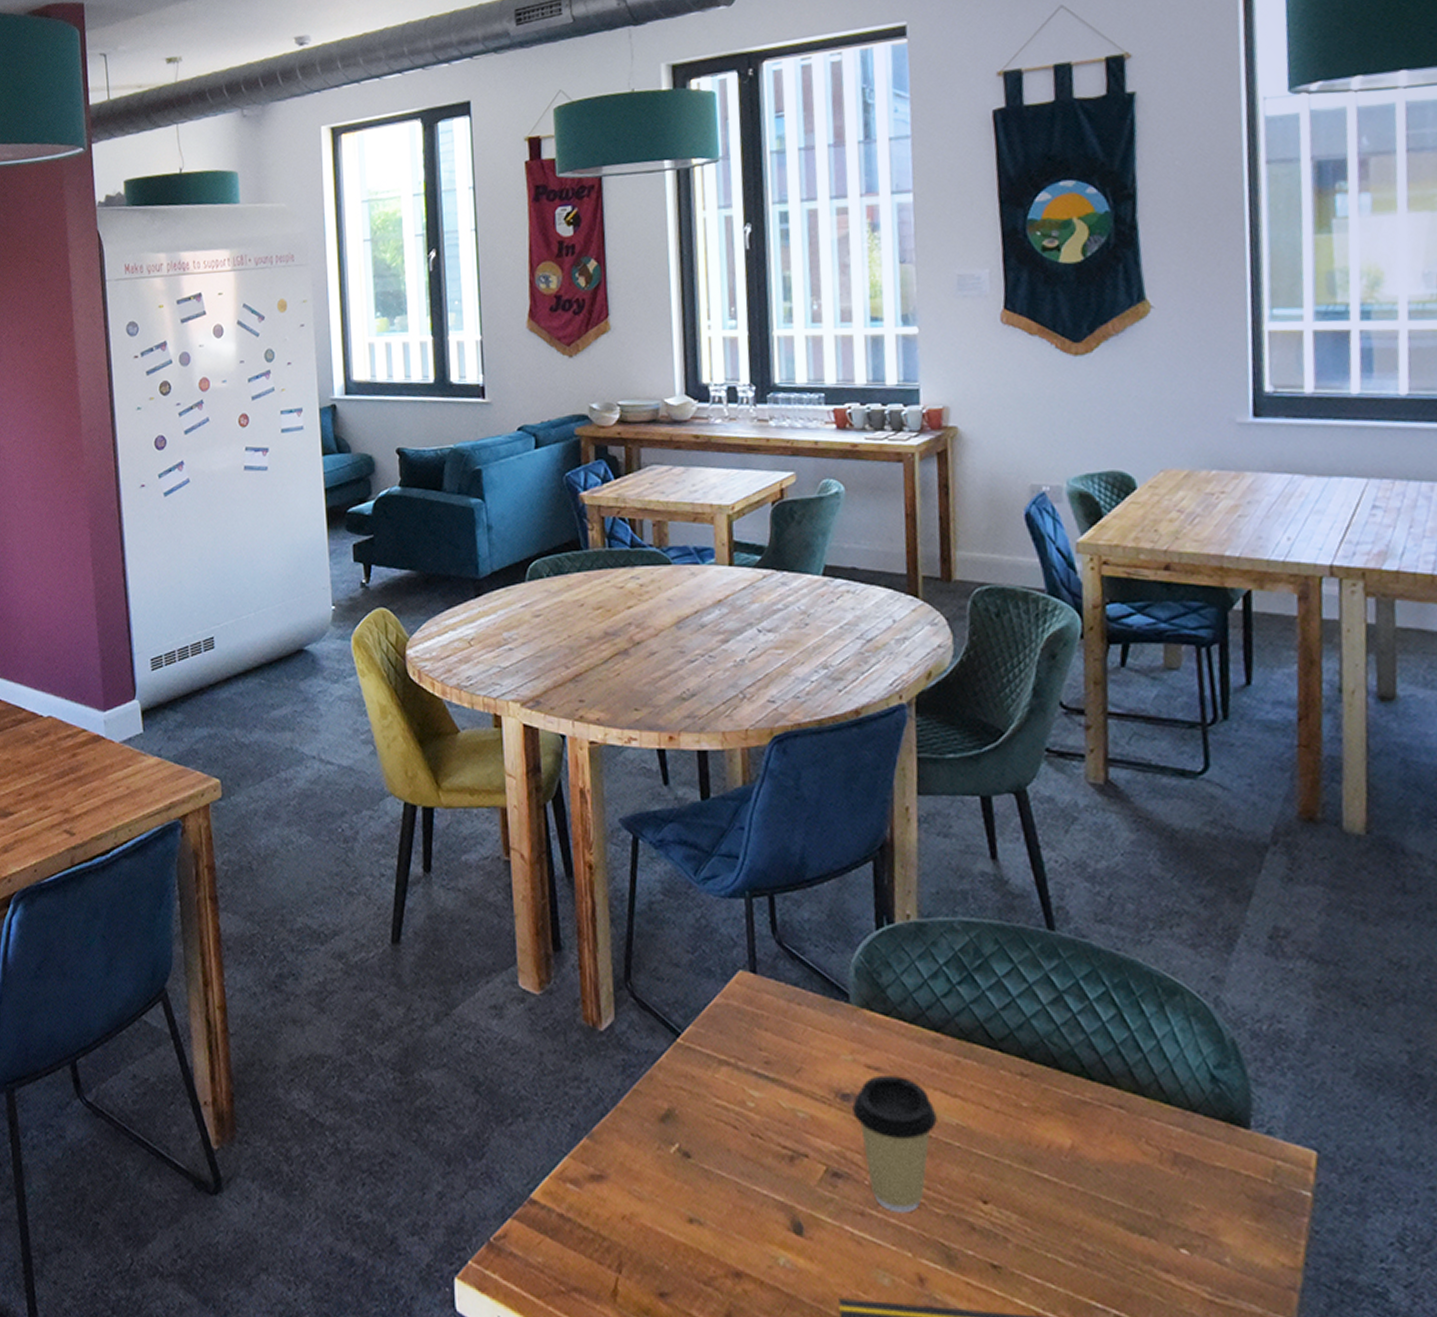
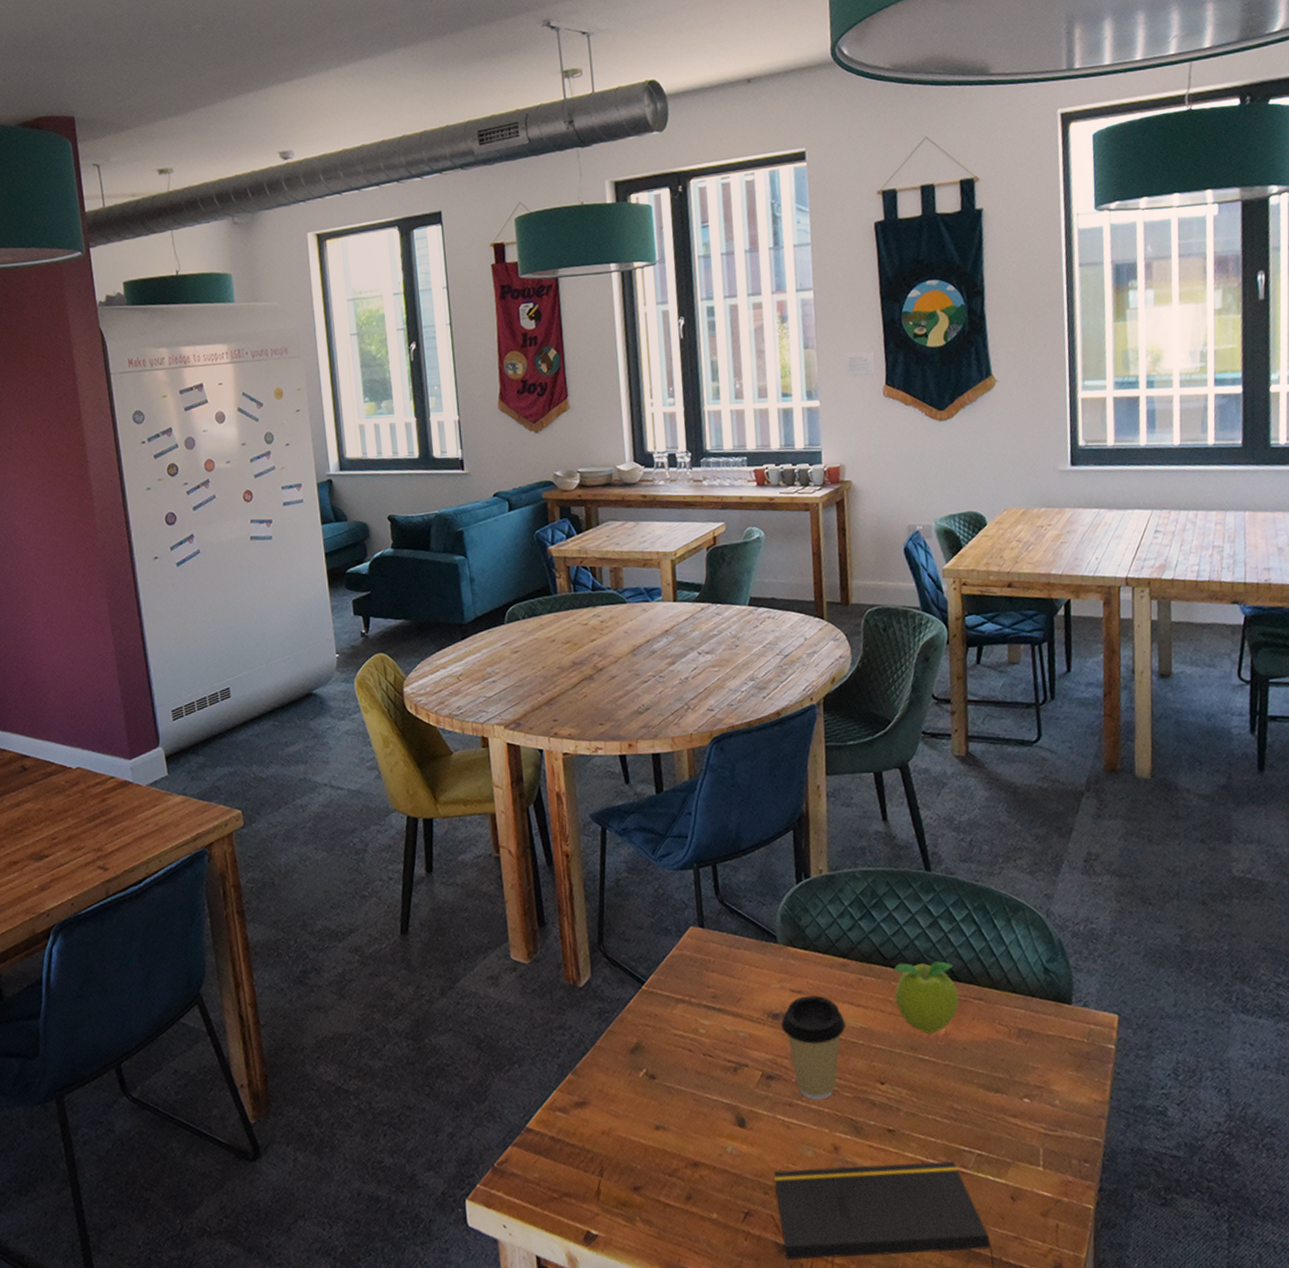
fruit: none [1002,1046,1092,1144] -> present [893,961,960,1034]

